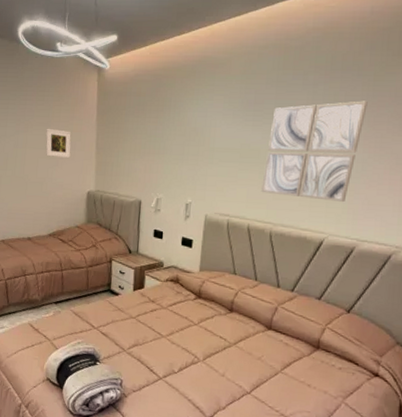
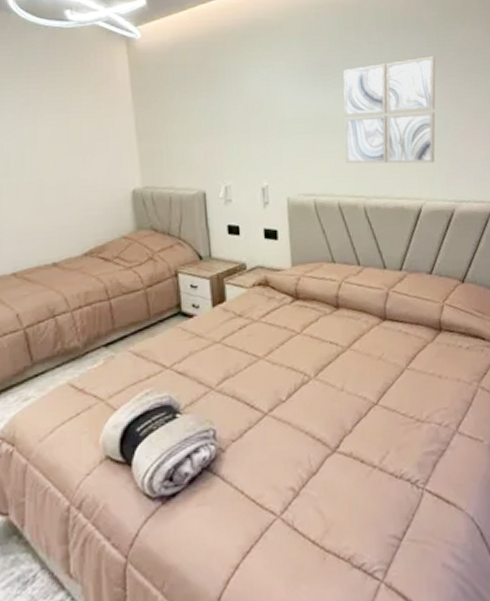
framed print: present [45,128,71,158] -> none [63,115,102,152]

